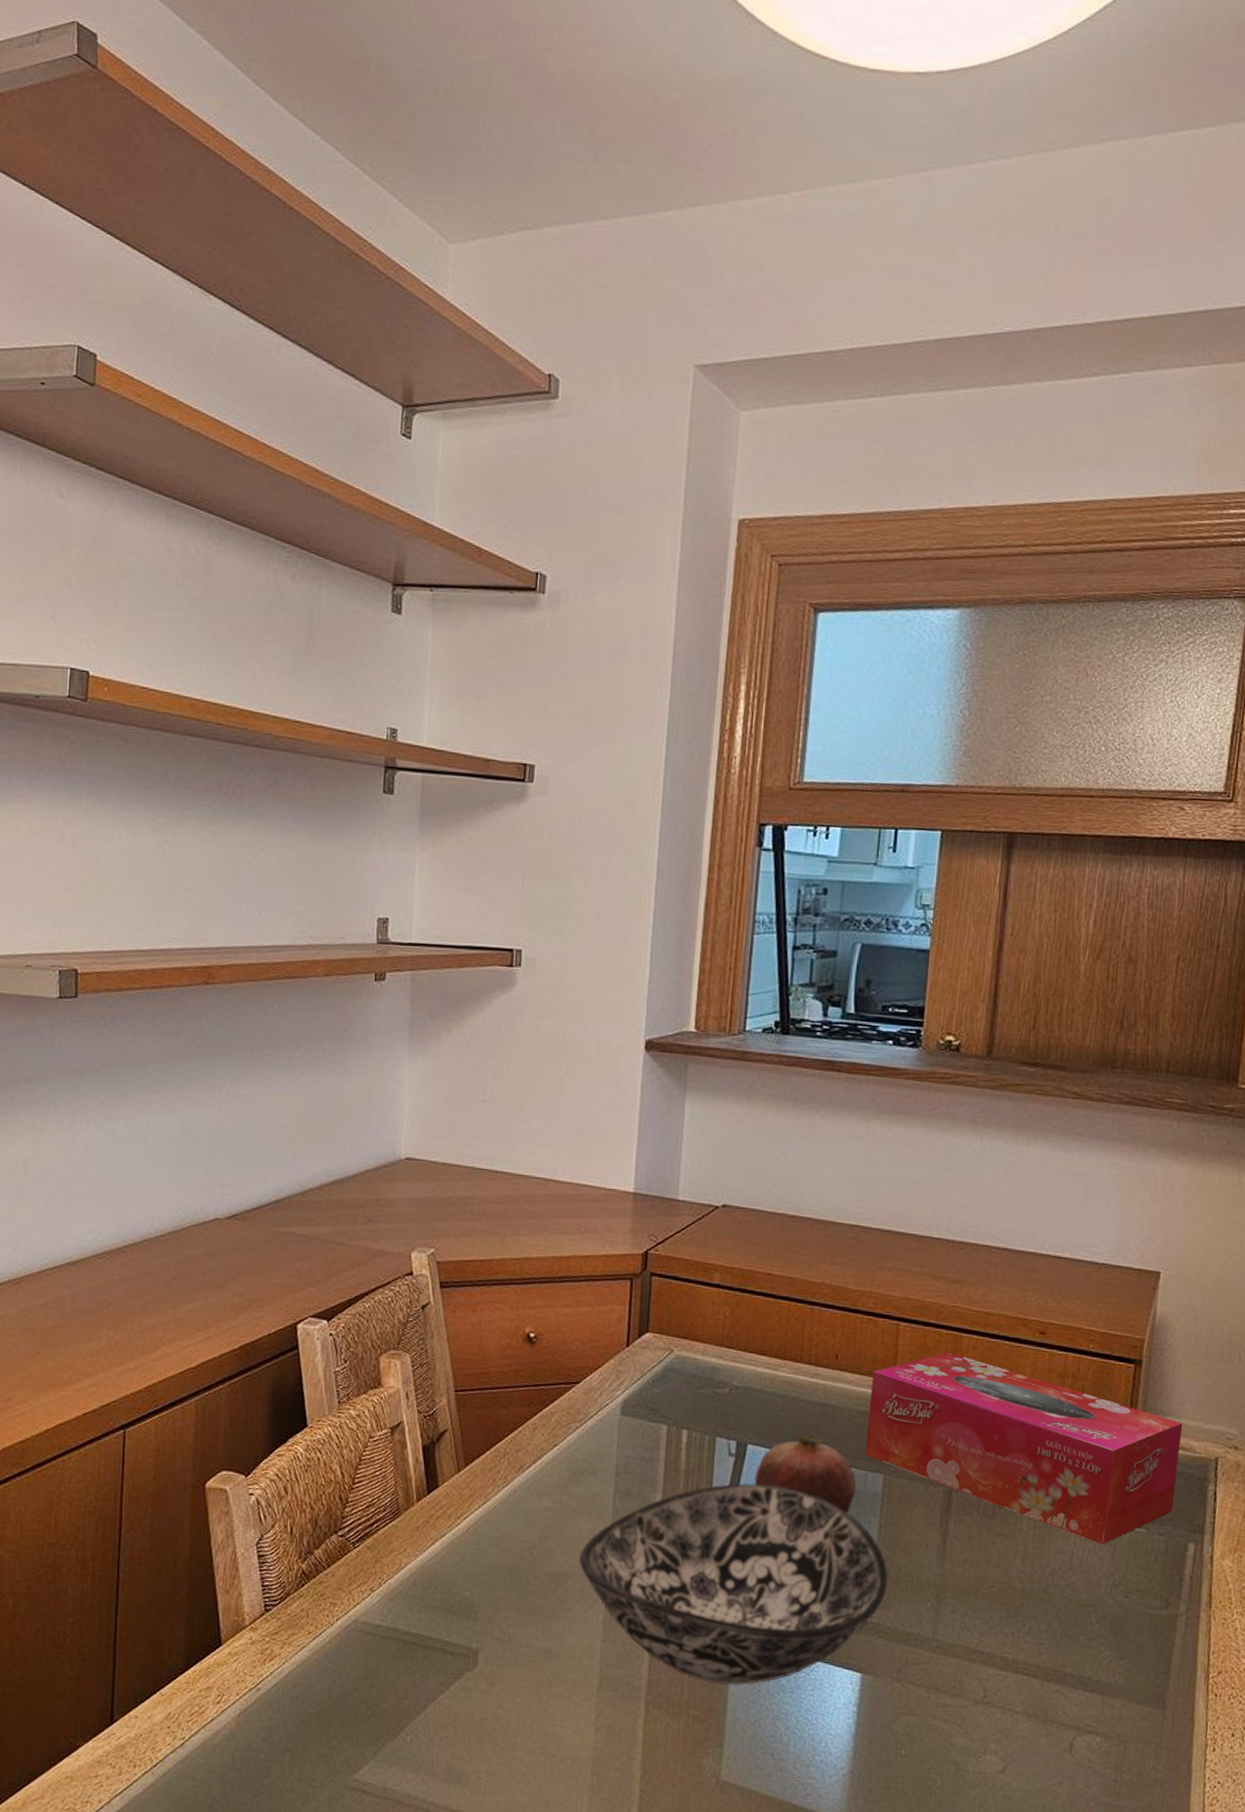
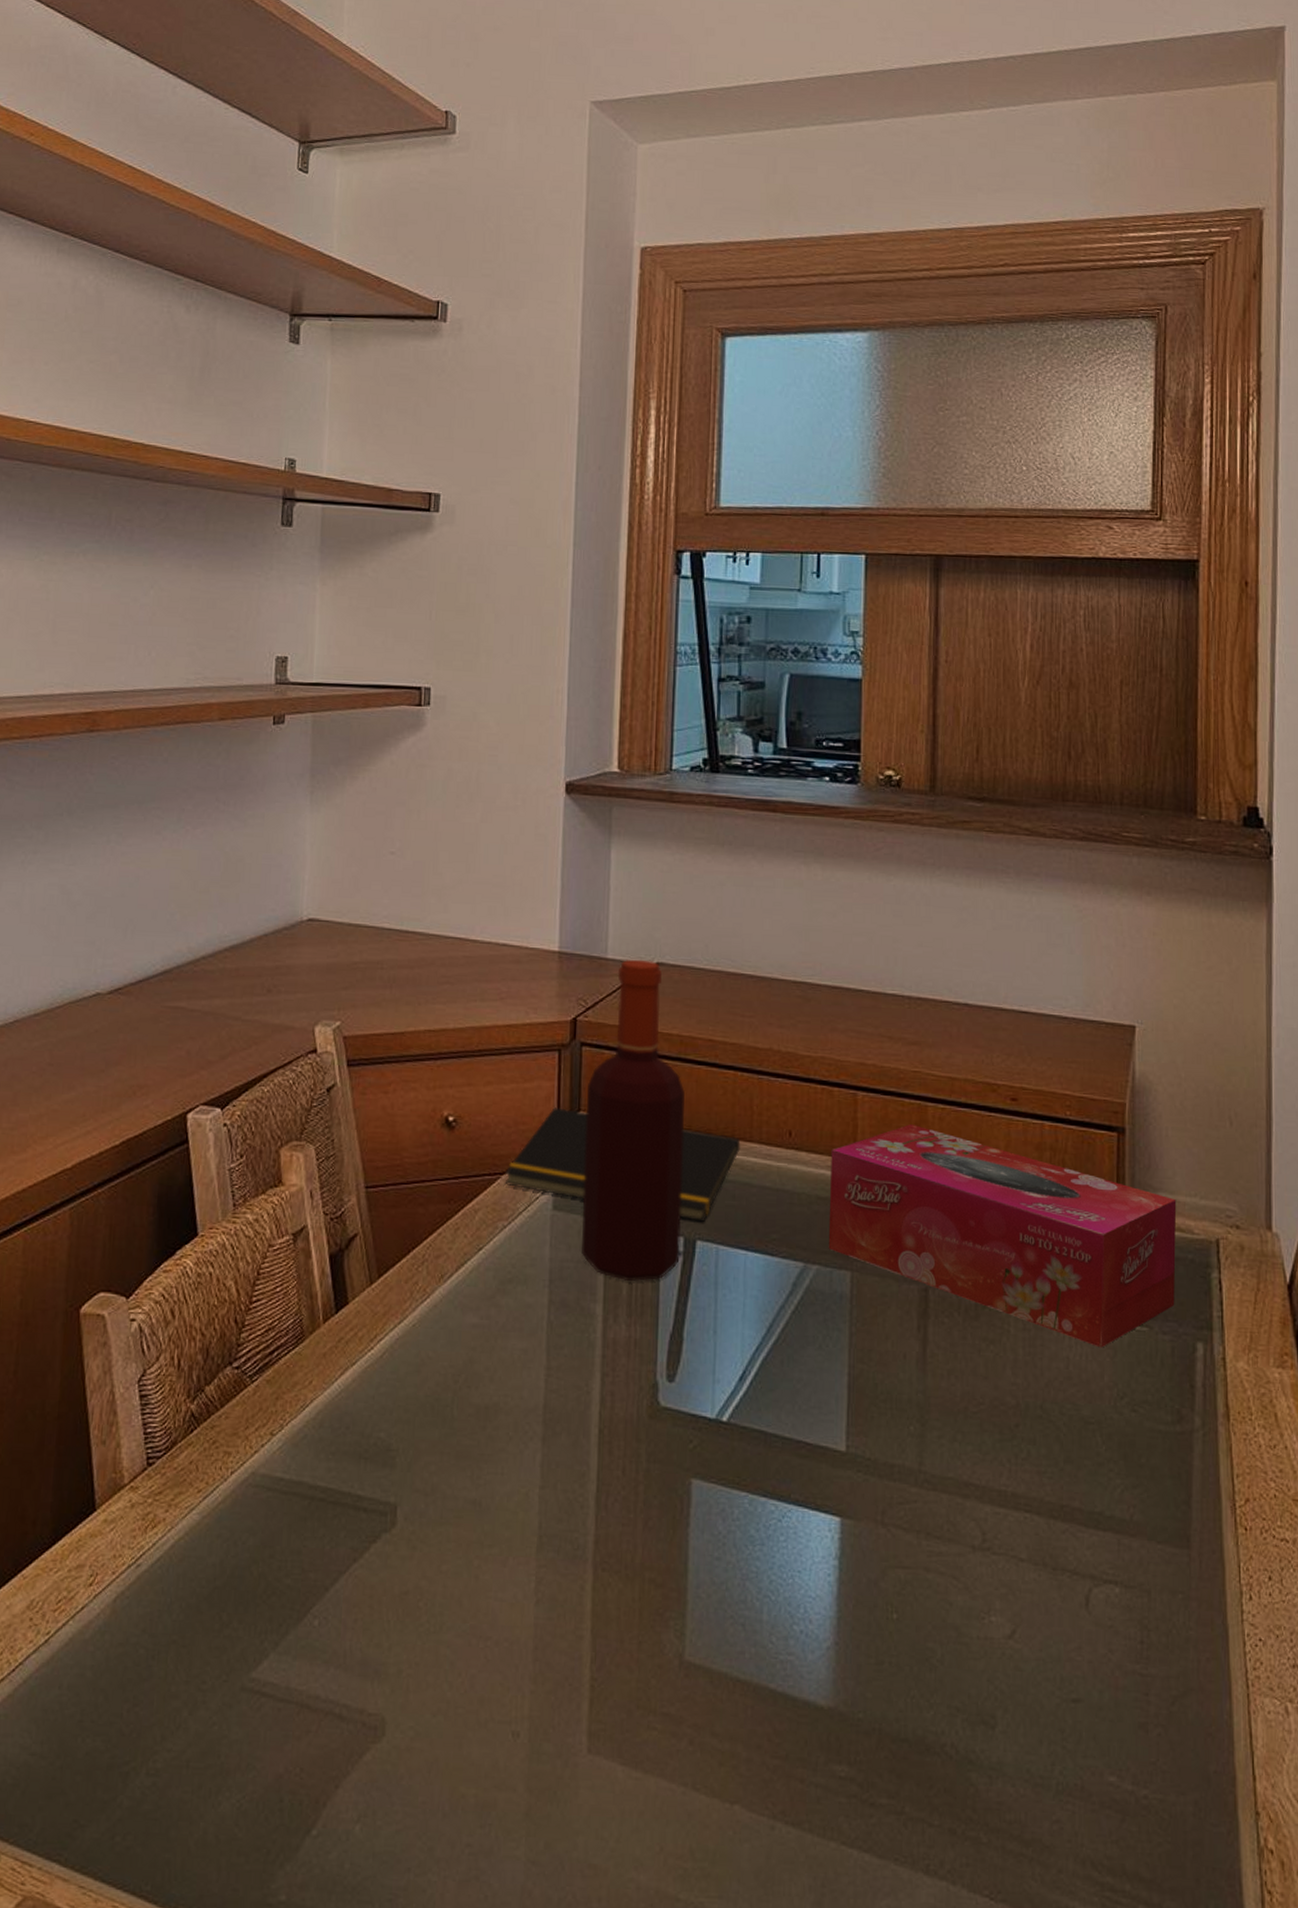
notepad: none [578,1328,792,1429] -> present [504,1107,741,1222]
bowl: present [578,1483,888,1685] -> none [510,1287,863,1538]
bottle: none [645,1201,743,1476] -> present [582,959,685,1281]
fruit: present [754,1432,857,1514] -> none [706,1223,821,1321]

